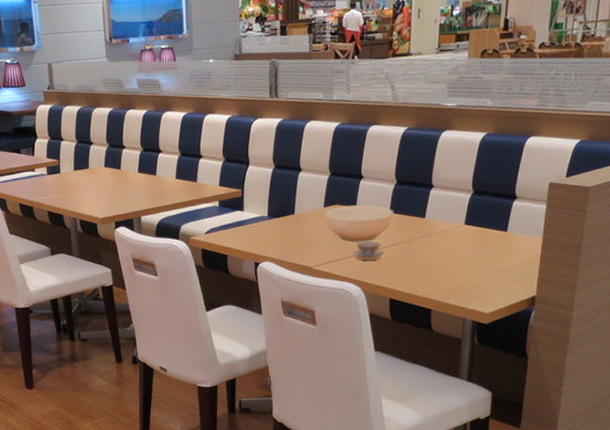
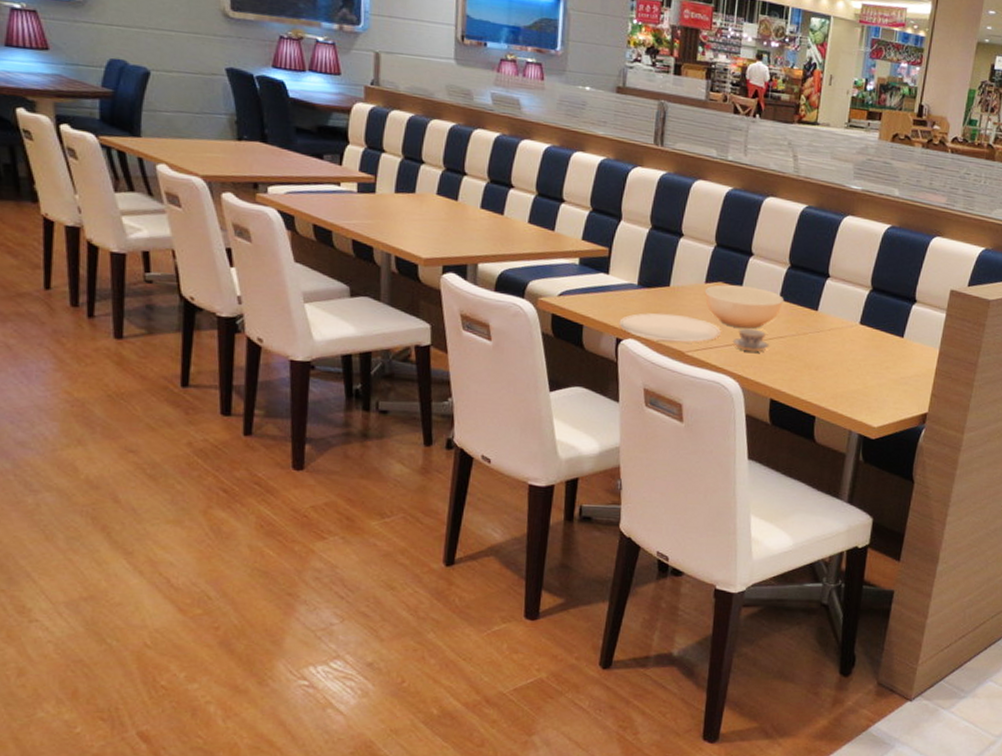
plate: none [256,236,341,261] -> present [619,313,721,344]

